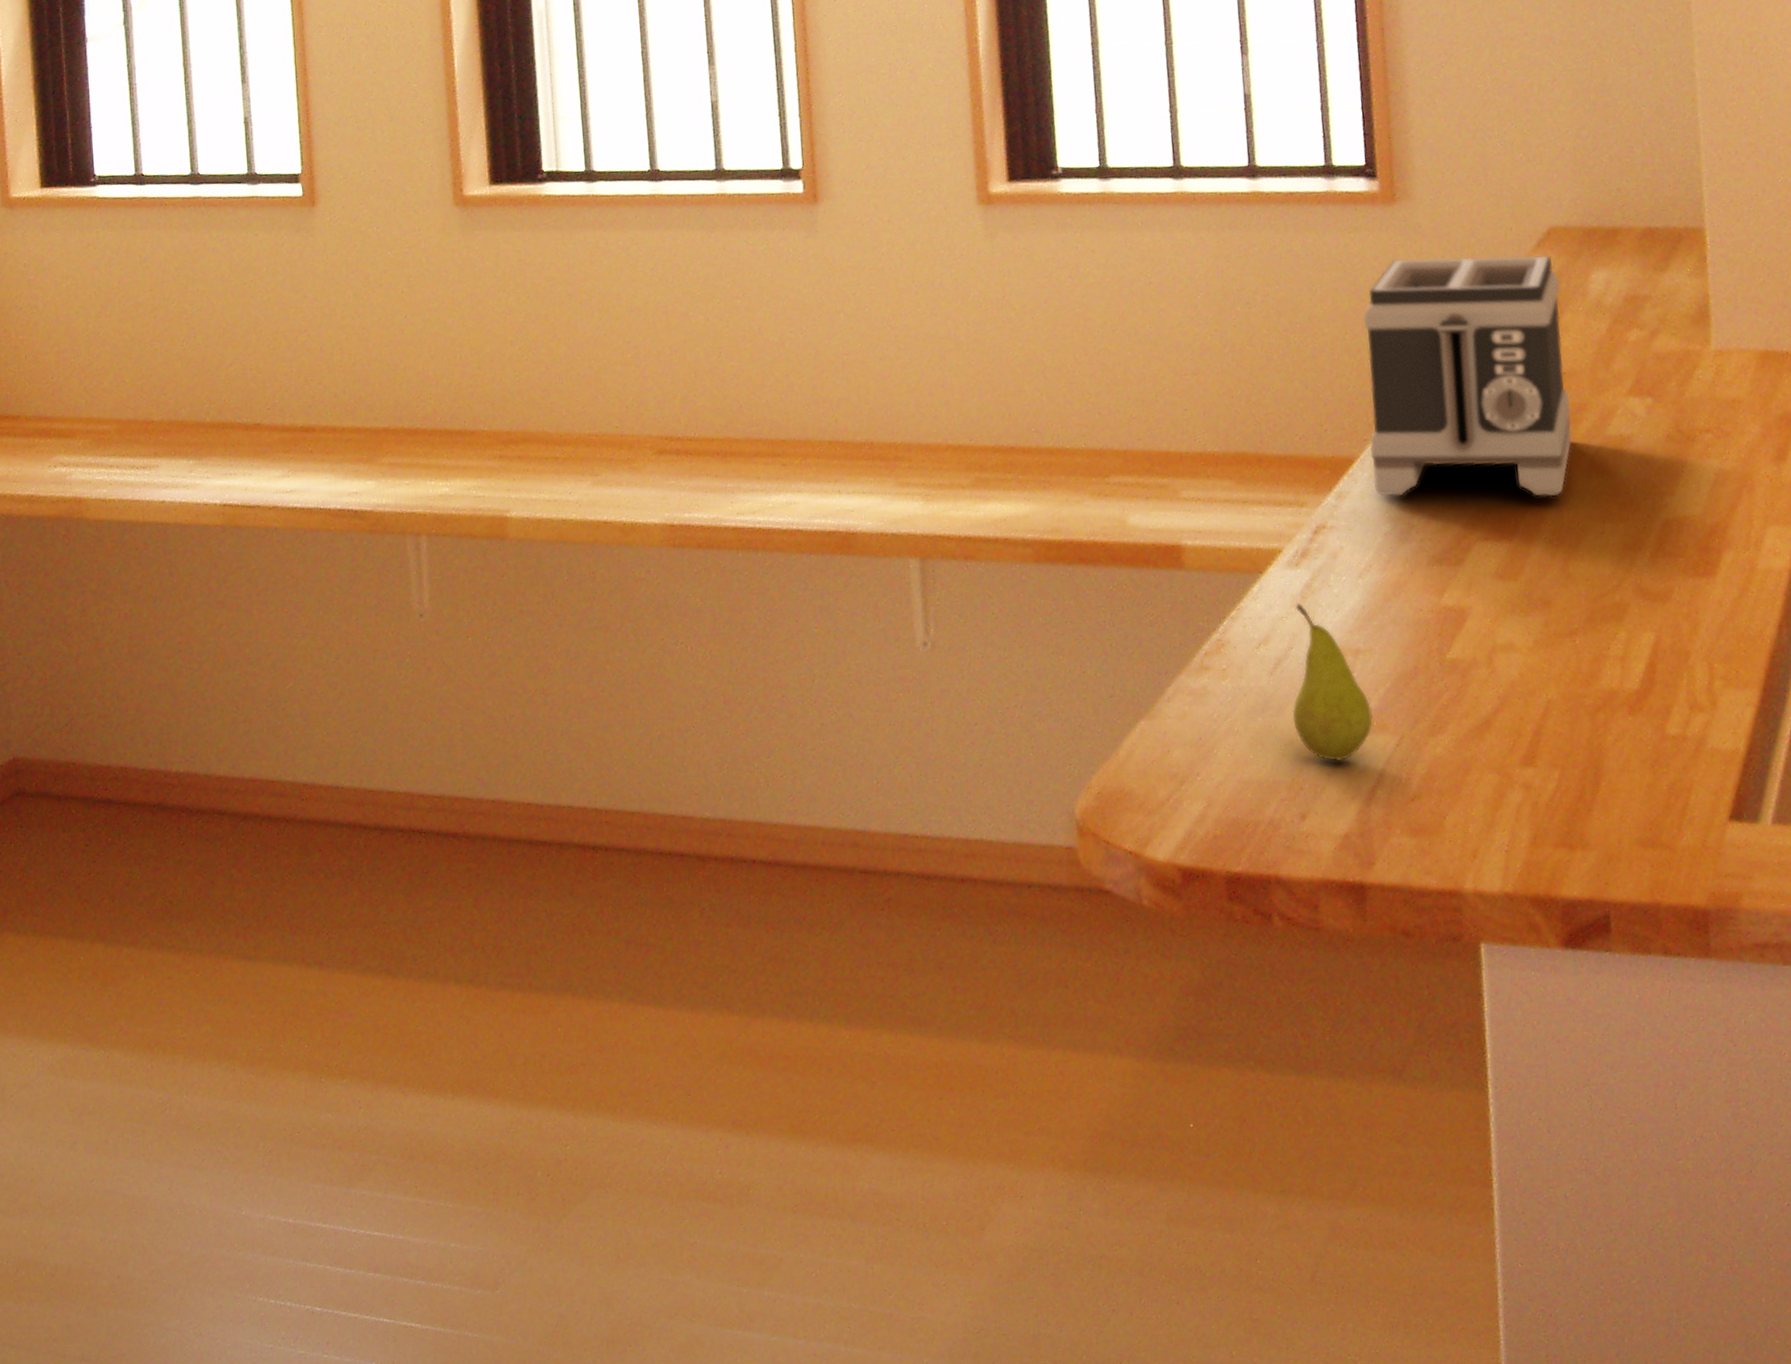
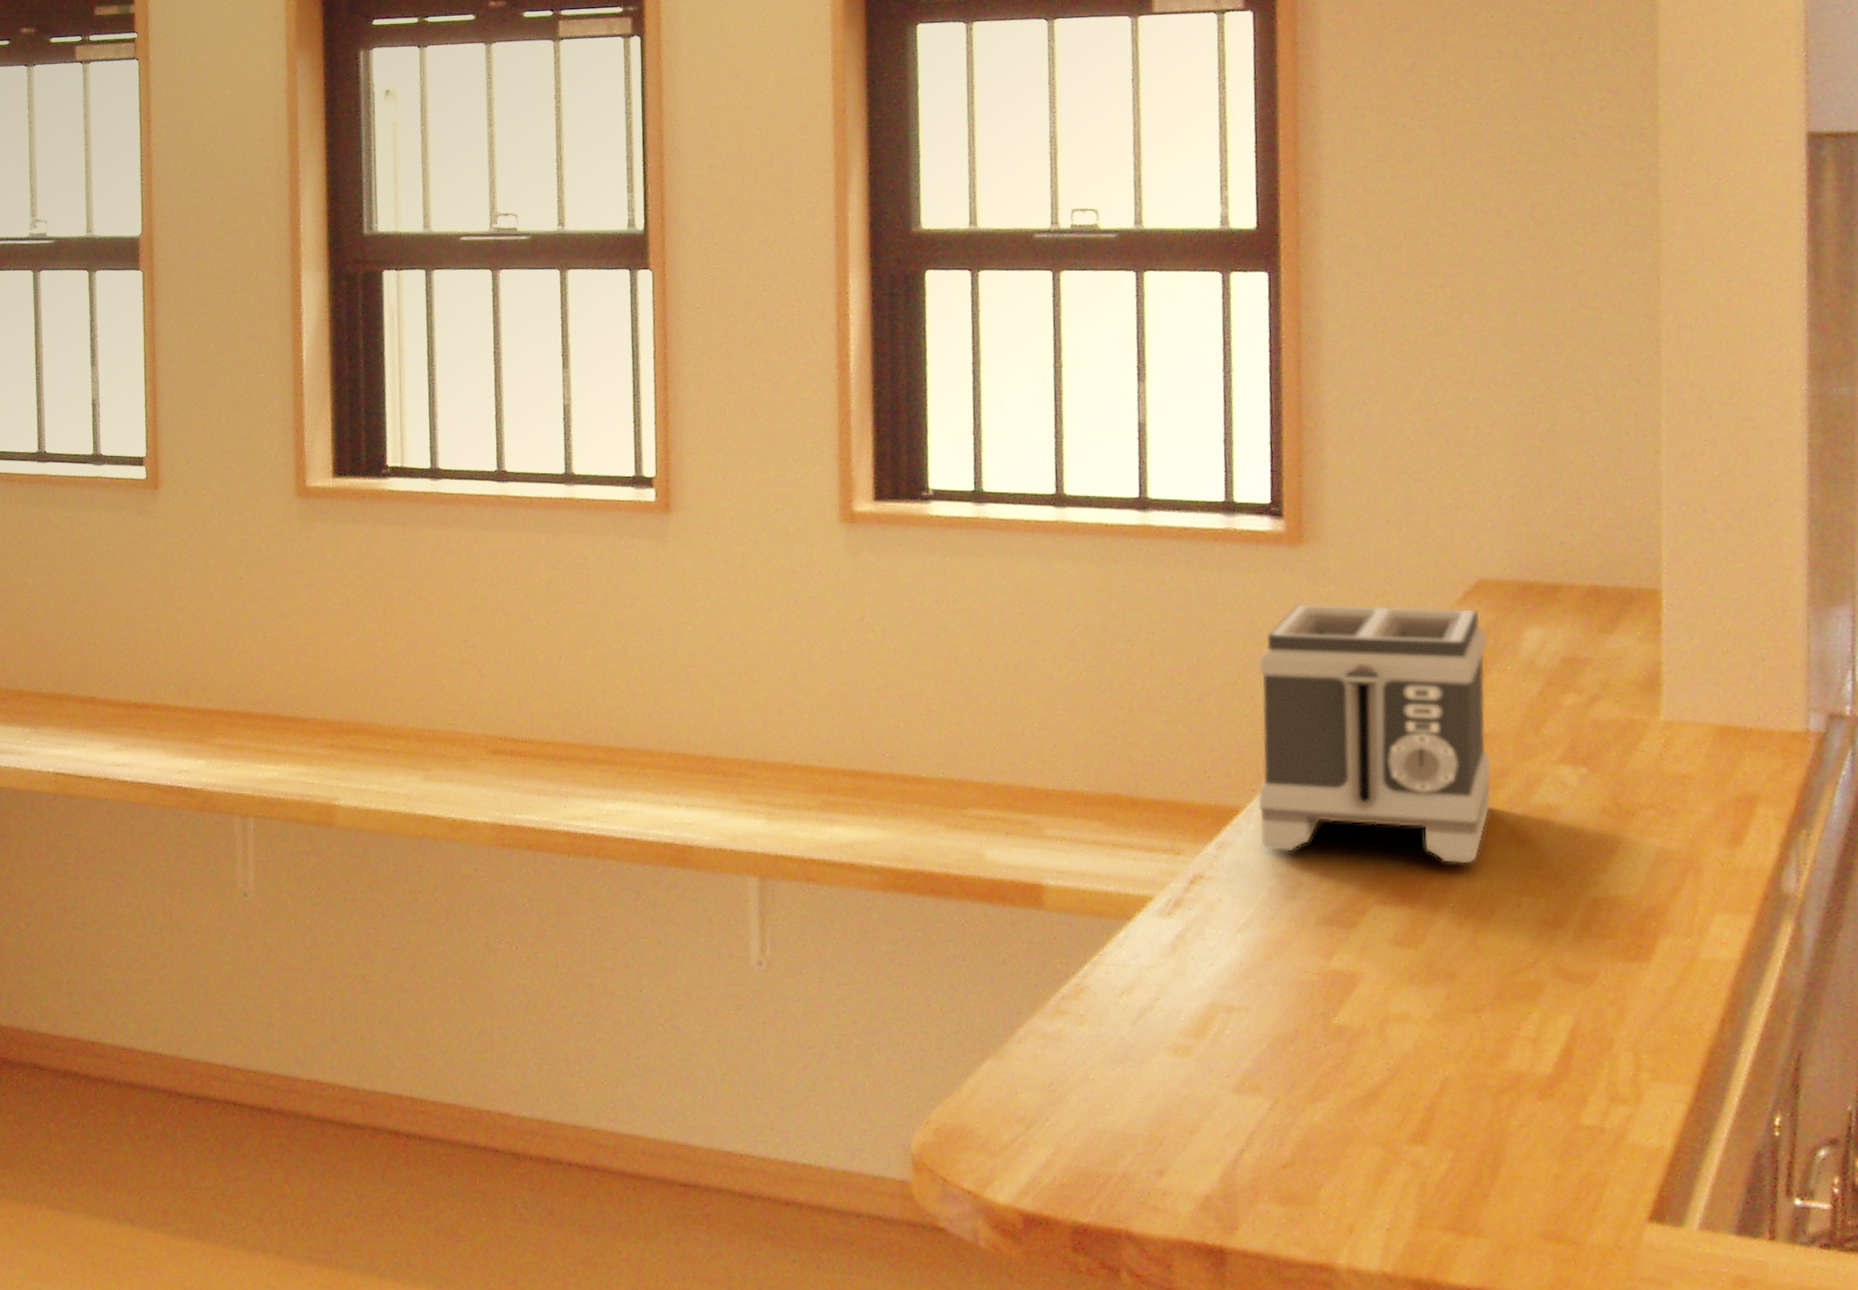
fruit: present [1292,603,1373,761] -> none [1154,954,1244,1120]

